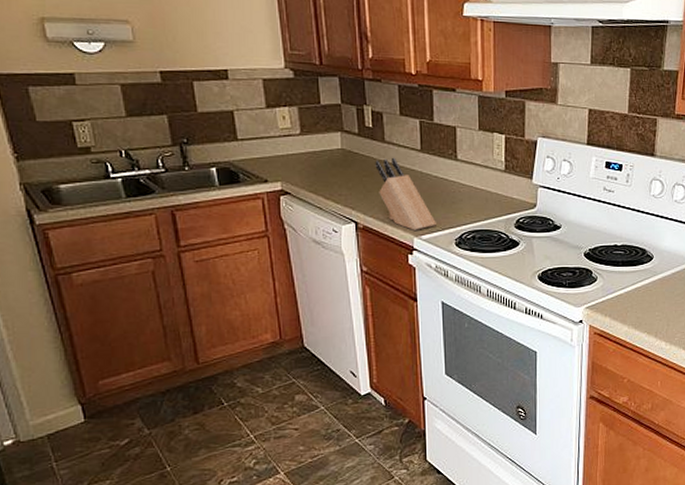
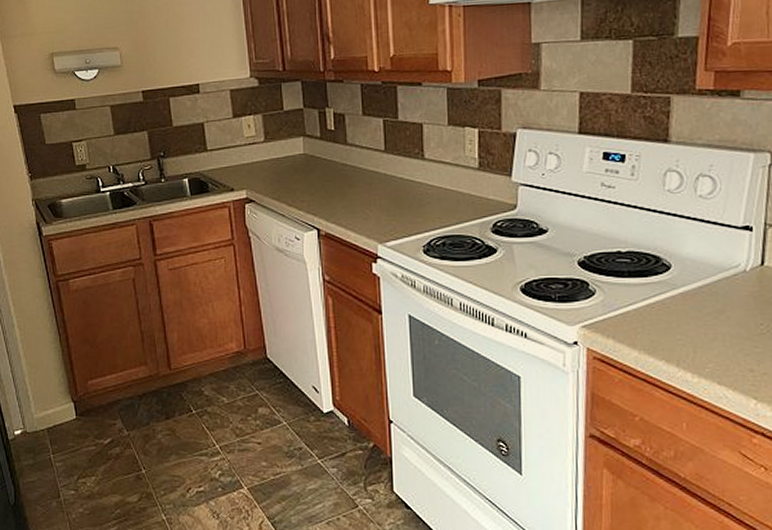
knife block: present [375,157,436,230] -> none [337,160,402,237]

